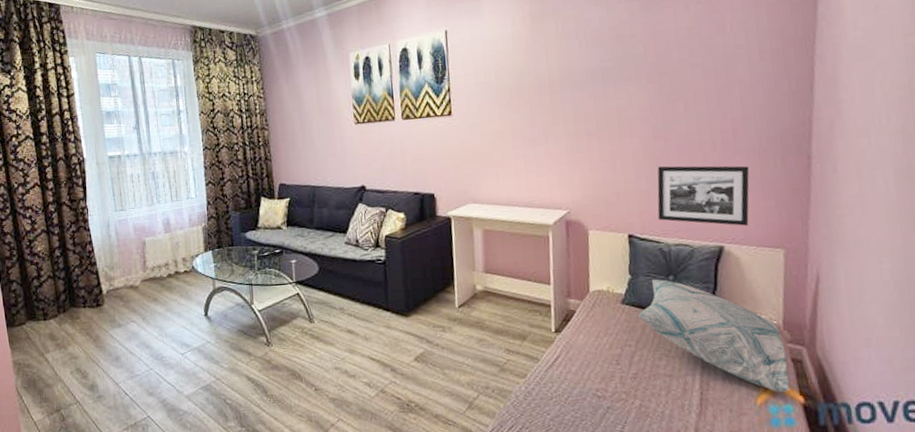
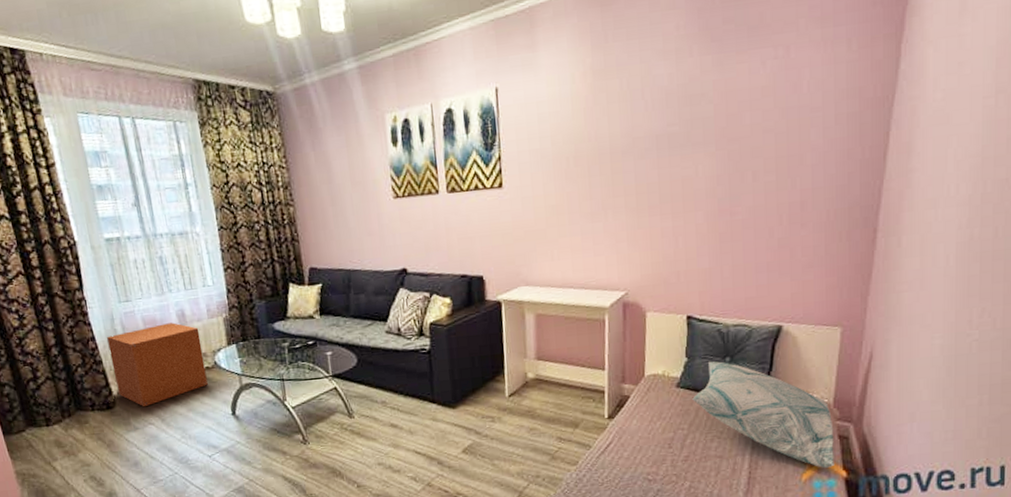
cardboard box: none [102,230,185,306] -> present [107,323,208,407]
picture frame: present [657,165,750,226] -> none [718,241,814,305]

